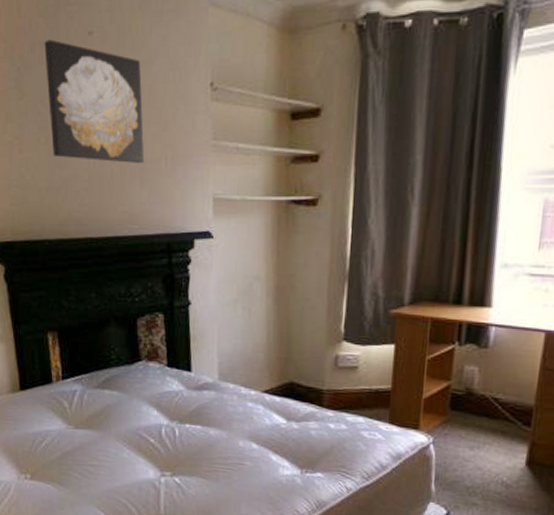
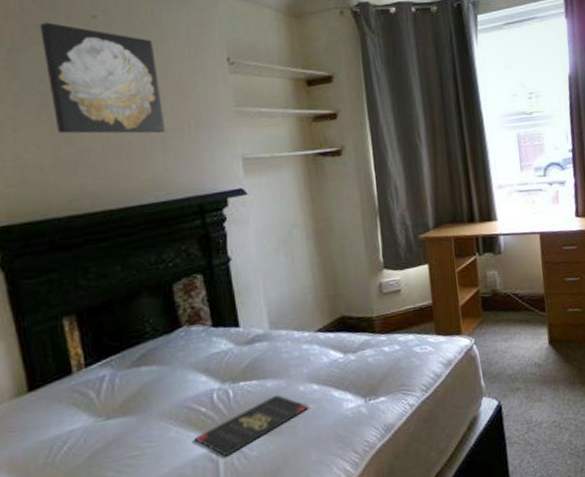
playing card: none [142,444,246,488] -> present [194,394,310,457]

